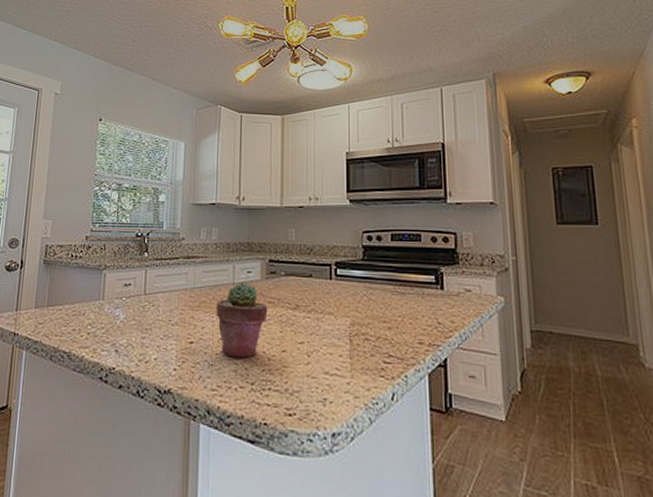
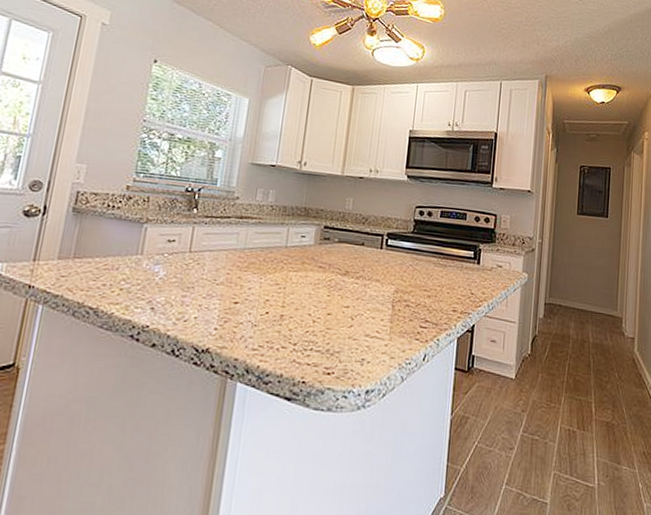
potted succulent: present [216,282,268,358] -> none [264,246,318,320]

